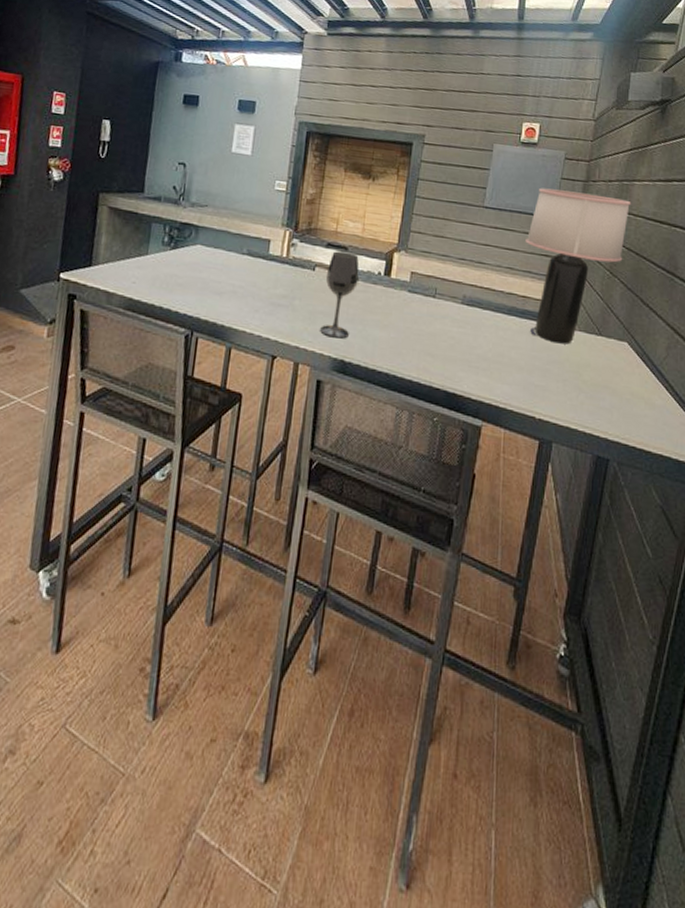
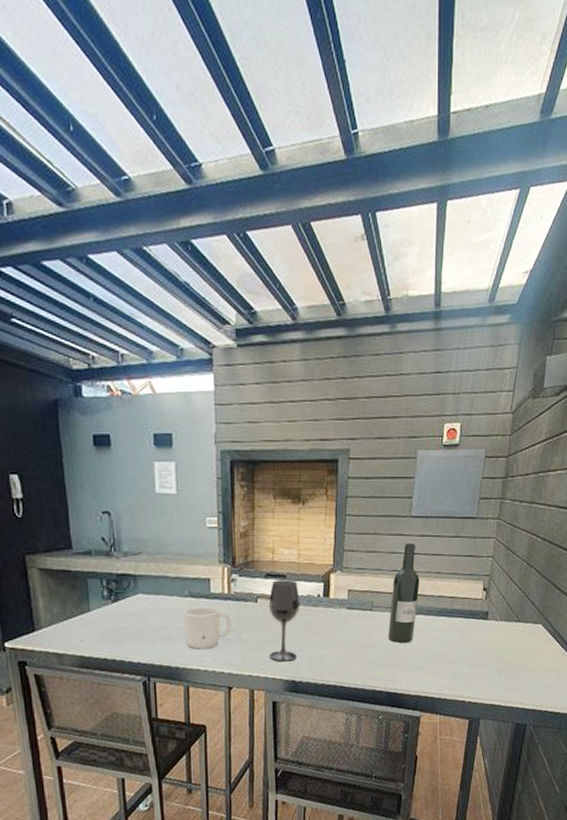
mug: none [236,265,286,311] -> present [184,606,232,649]
wine bottle: none [451,232,490,340] -> present [388,542,420,644]
table lamp: present [525,188,631,345] -> none [451,490,546,635]

